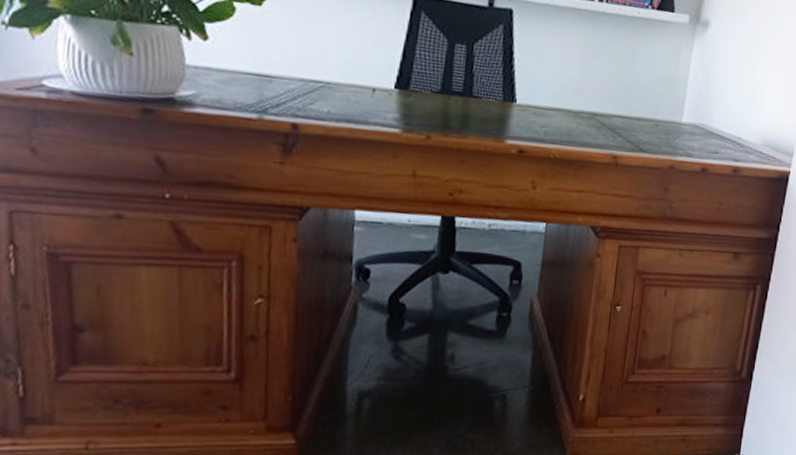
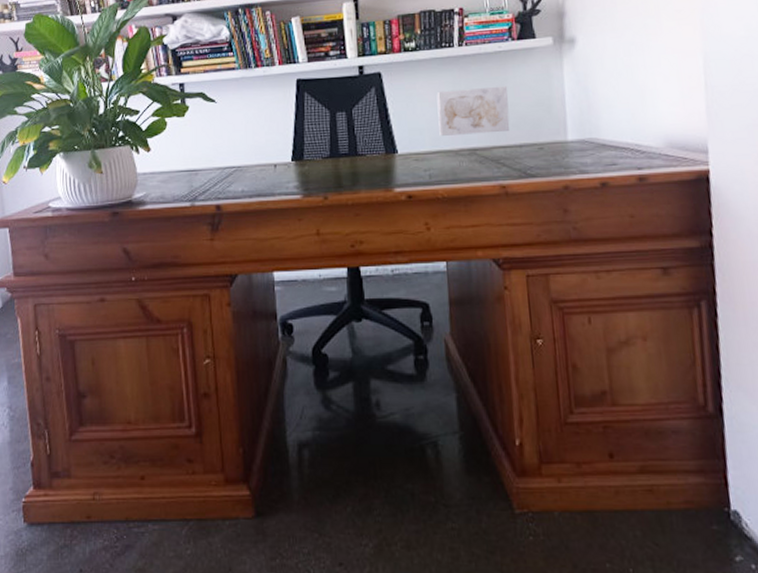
wall art: none [563,44,639,102] -> present [436,85,510,136]

